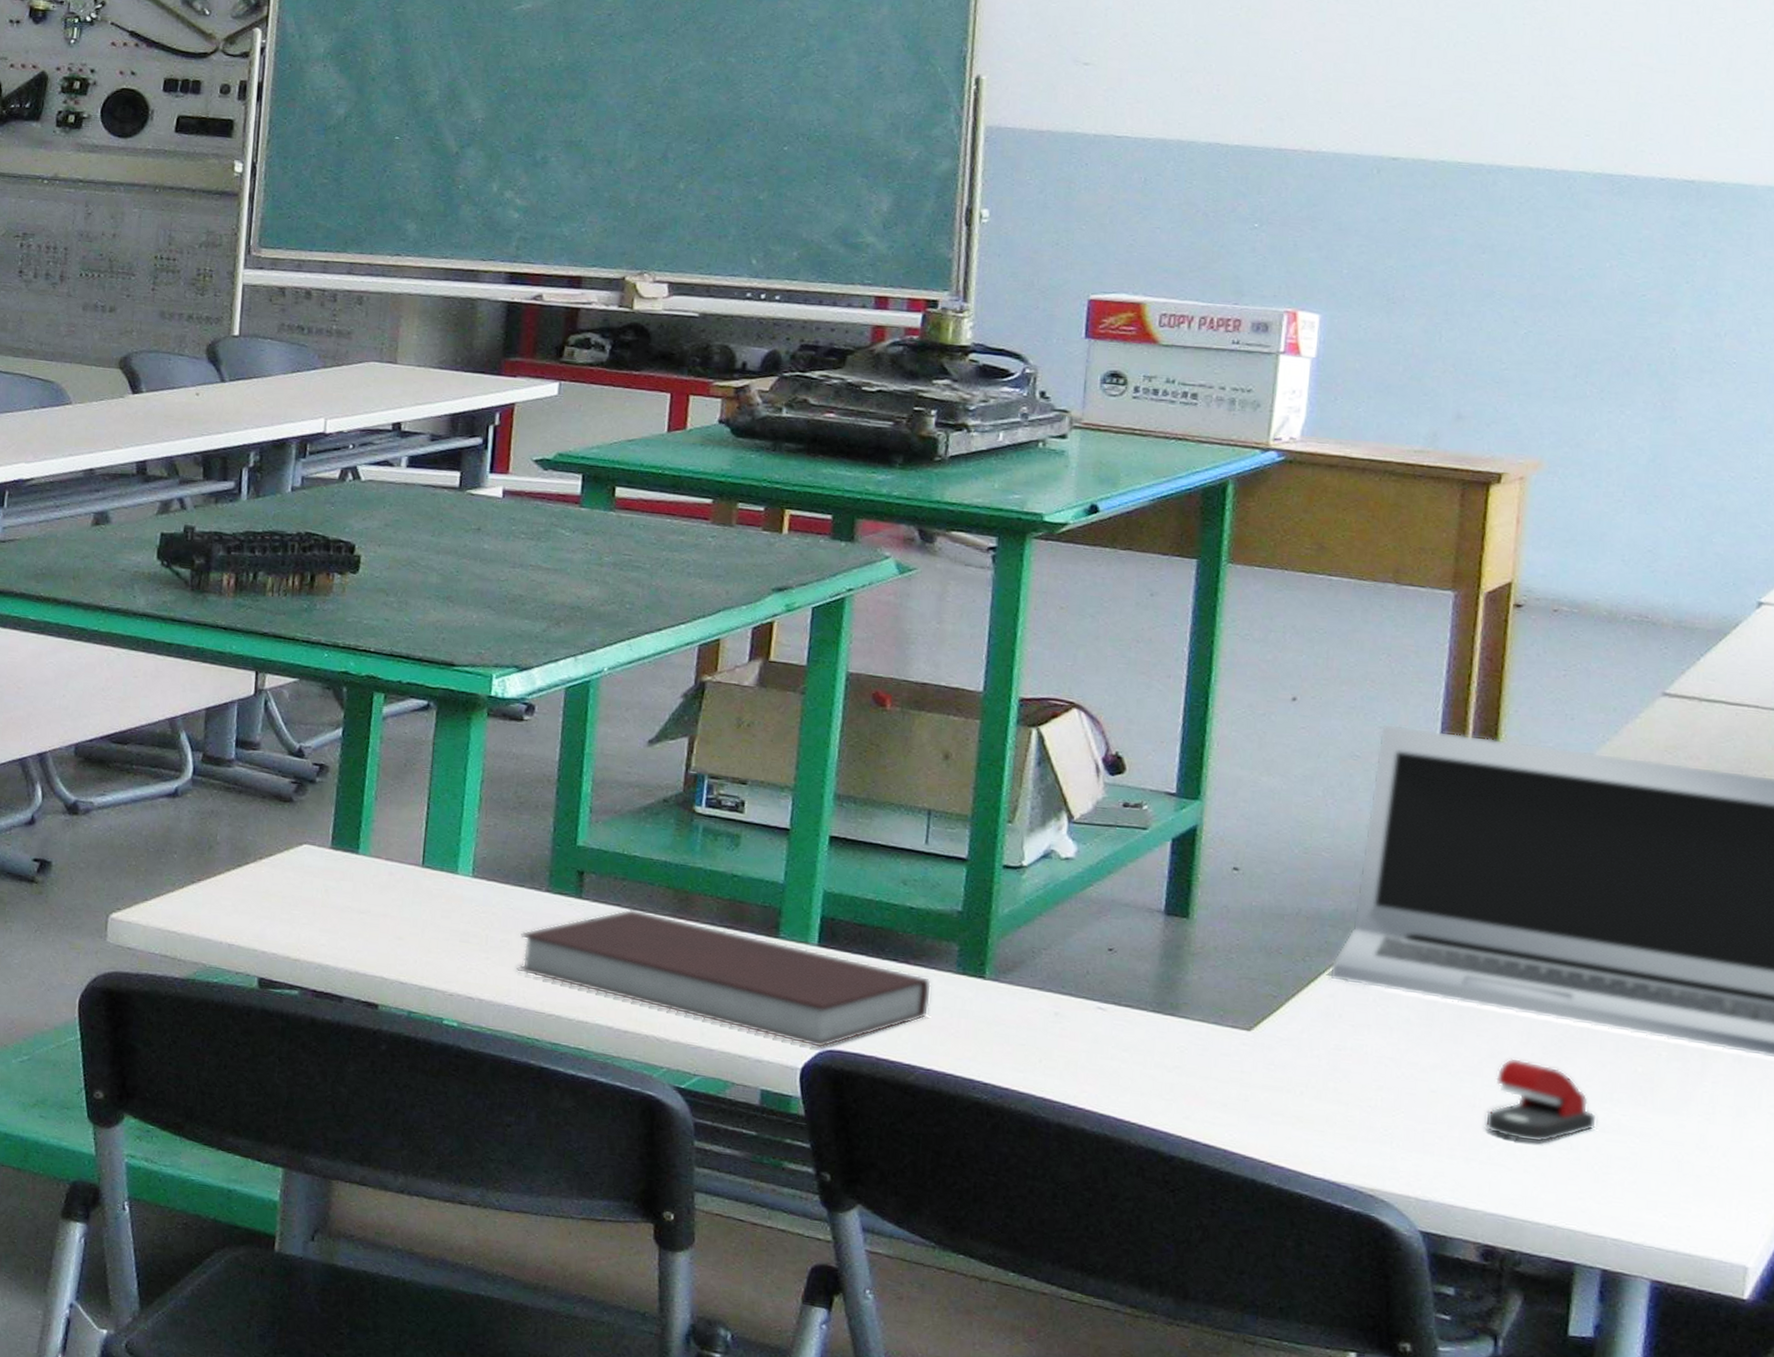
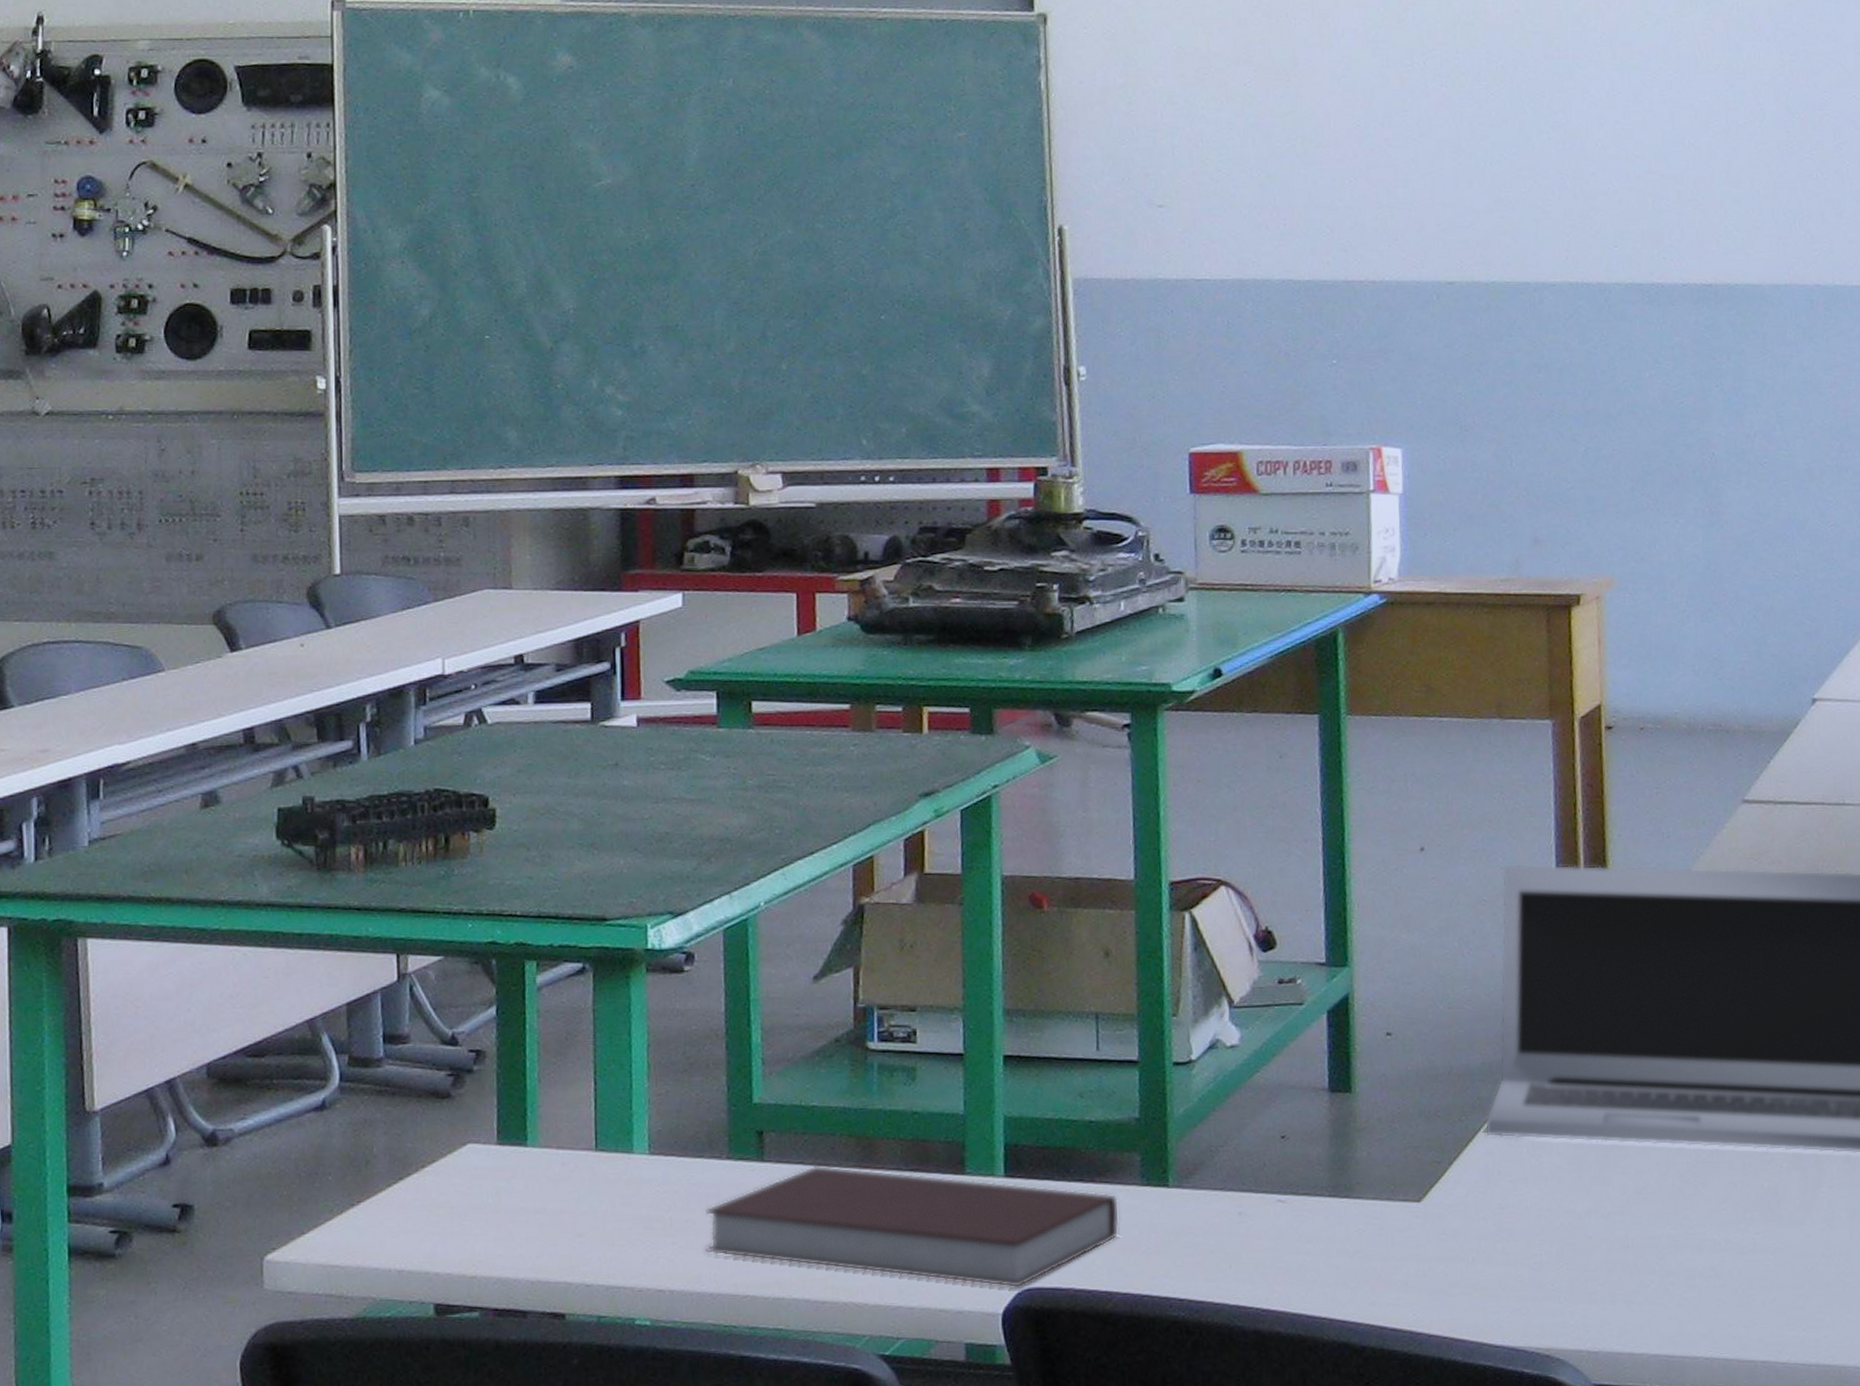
stapler: present [1484,1058,1598,1143] -> none [1638,1191,1736,1276]

